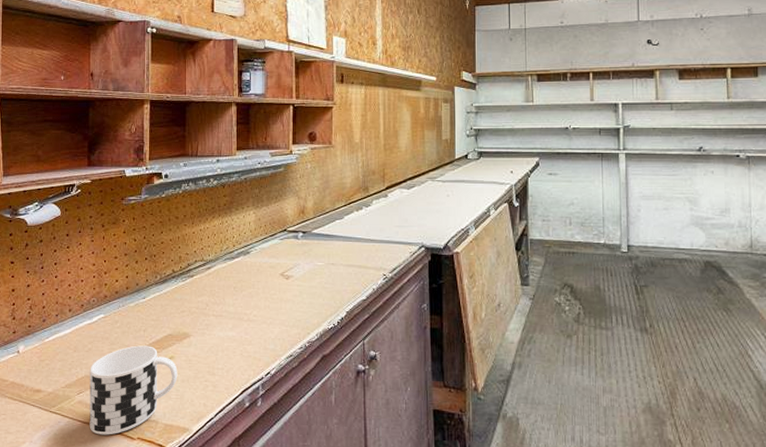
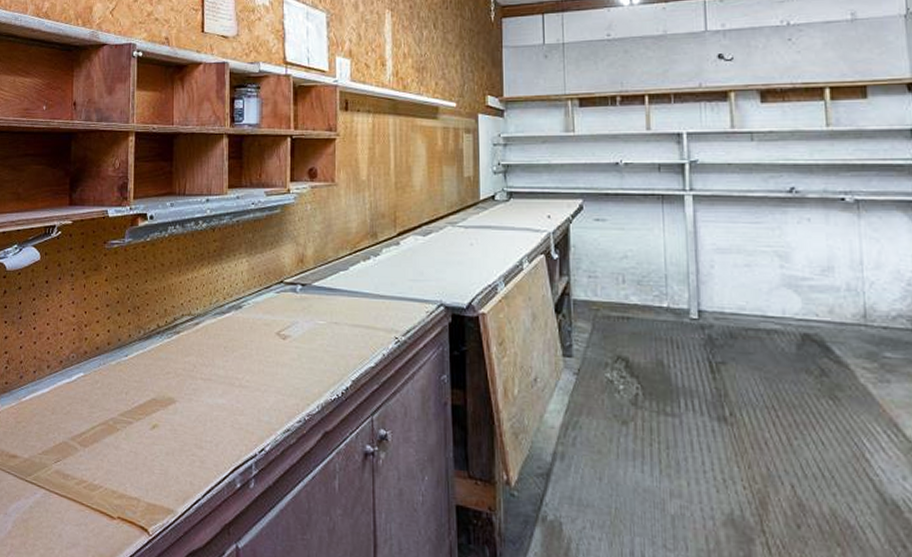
cup: present [89,345,178,435] -> none [66,410,162,512]

